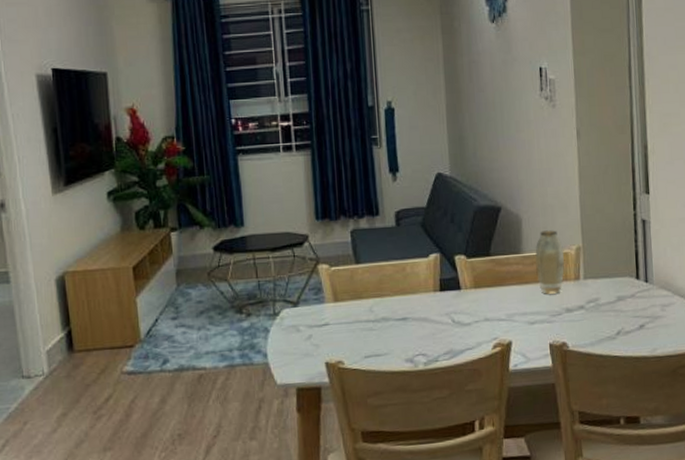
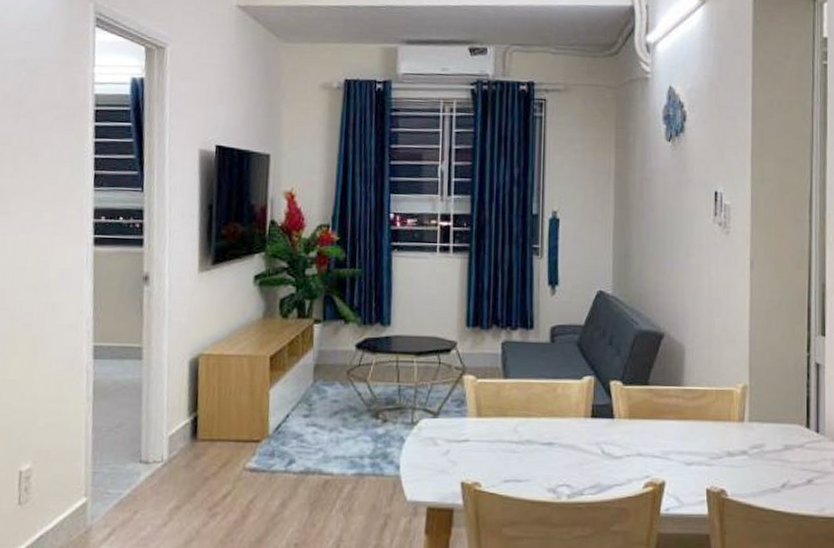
vase: present [535,230,564,294] -> none [697,364,728,434]

